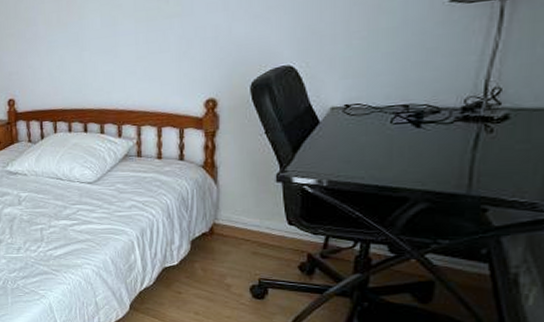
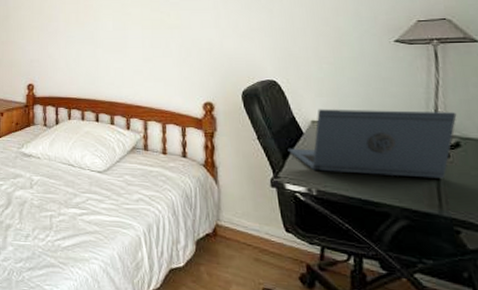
laptop: none [299,80,513,161] -> present [287,109,457,179]

